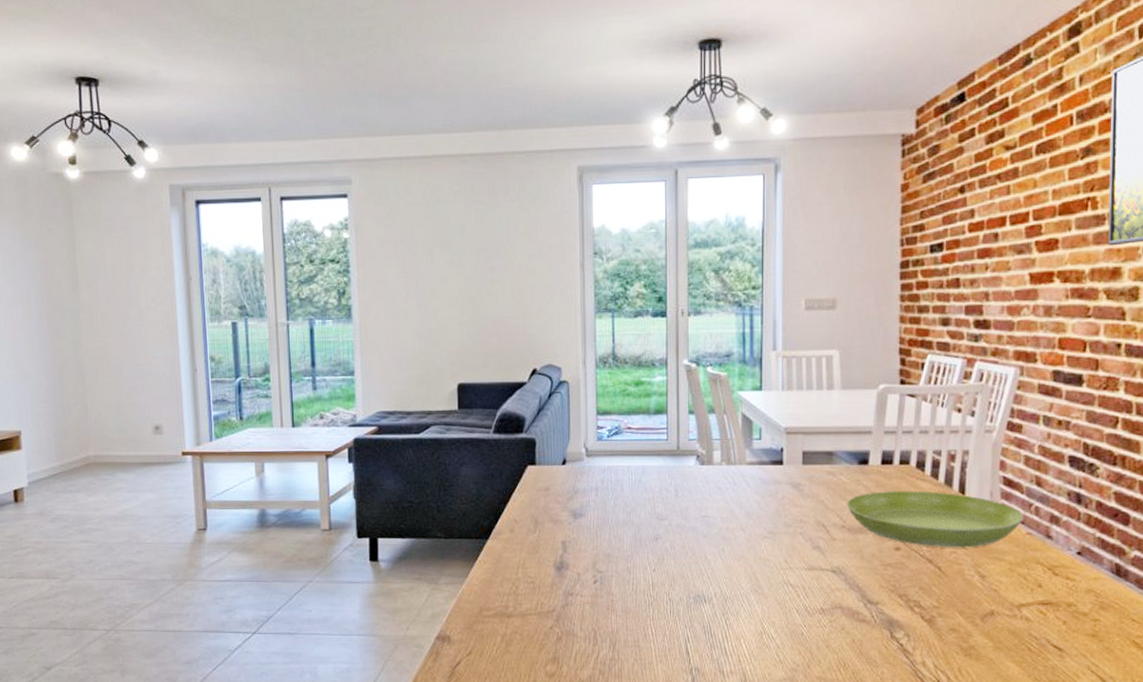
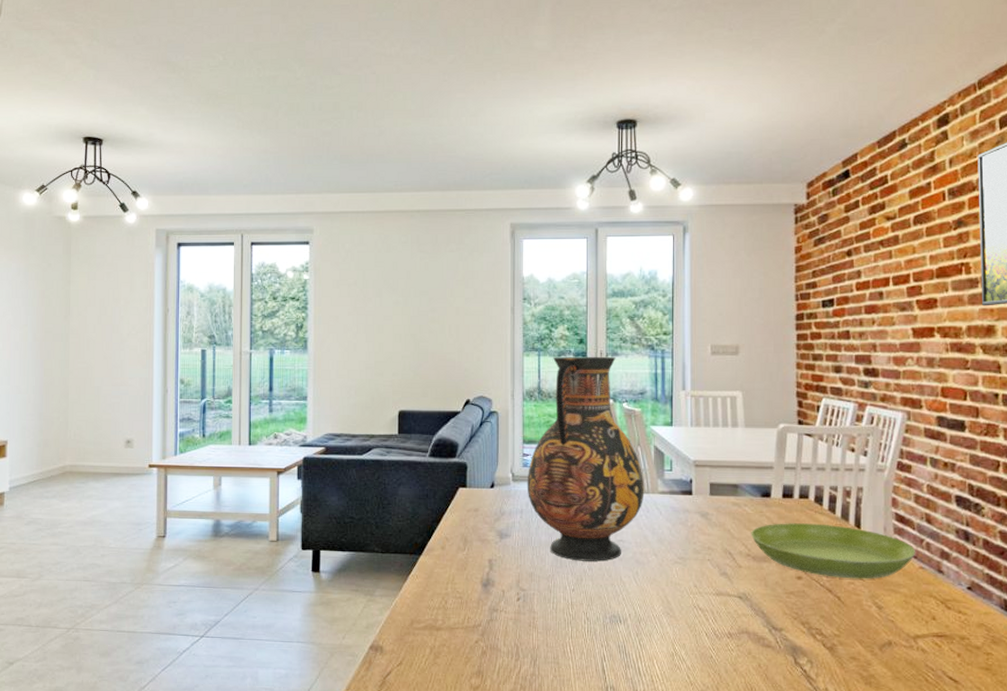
vase: none [602,315,731,540] -> present [527,356,645,562]

